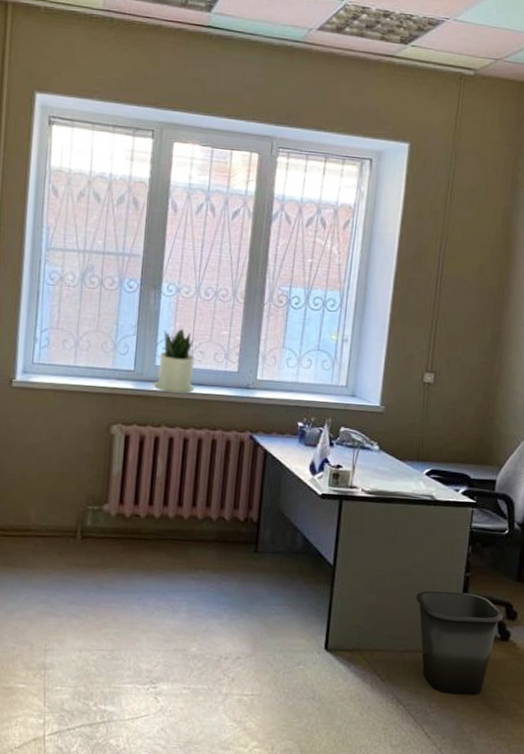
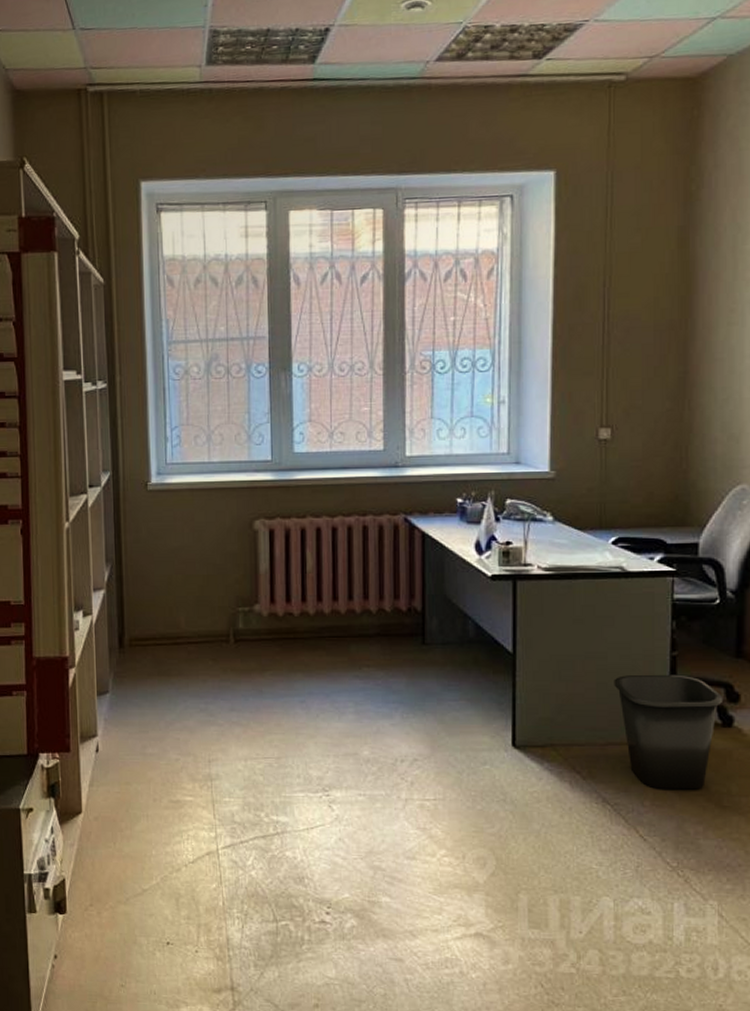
planter: present [153,328,195,394] -> none [293,409,338,481]

